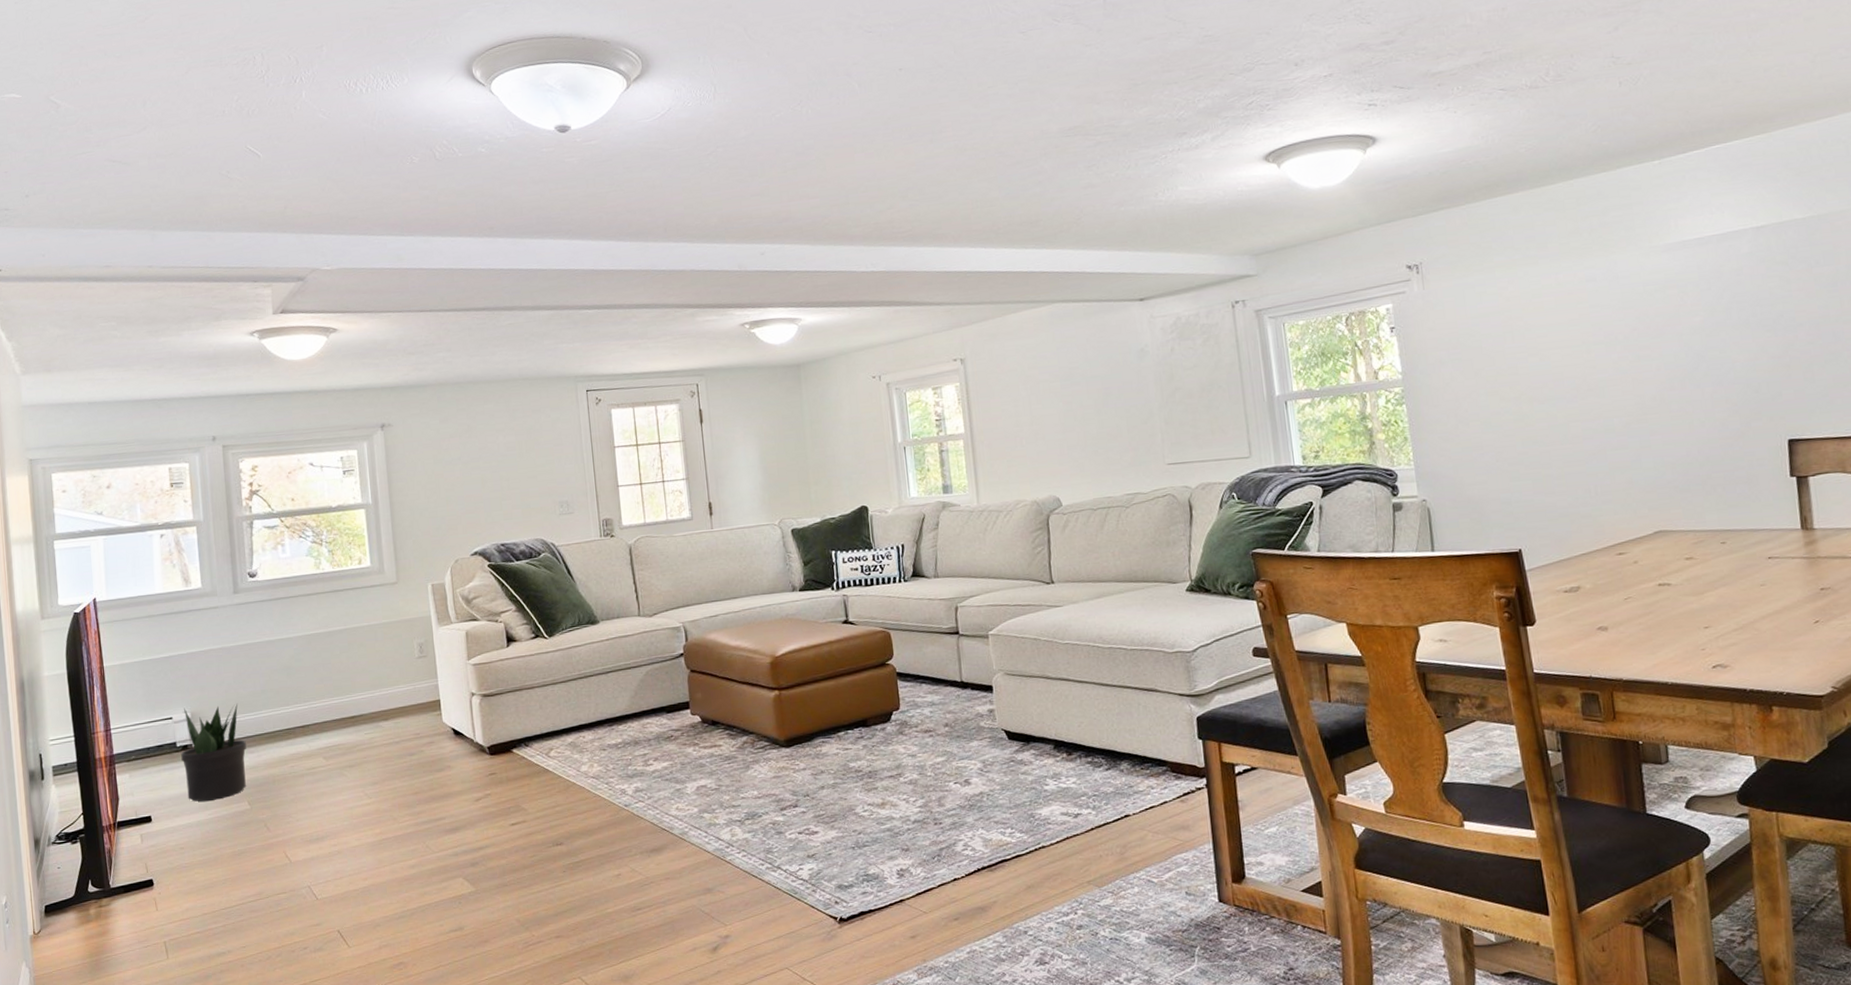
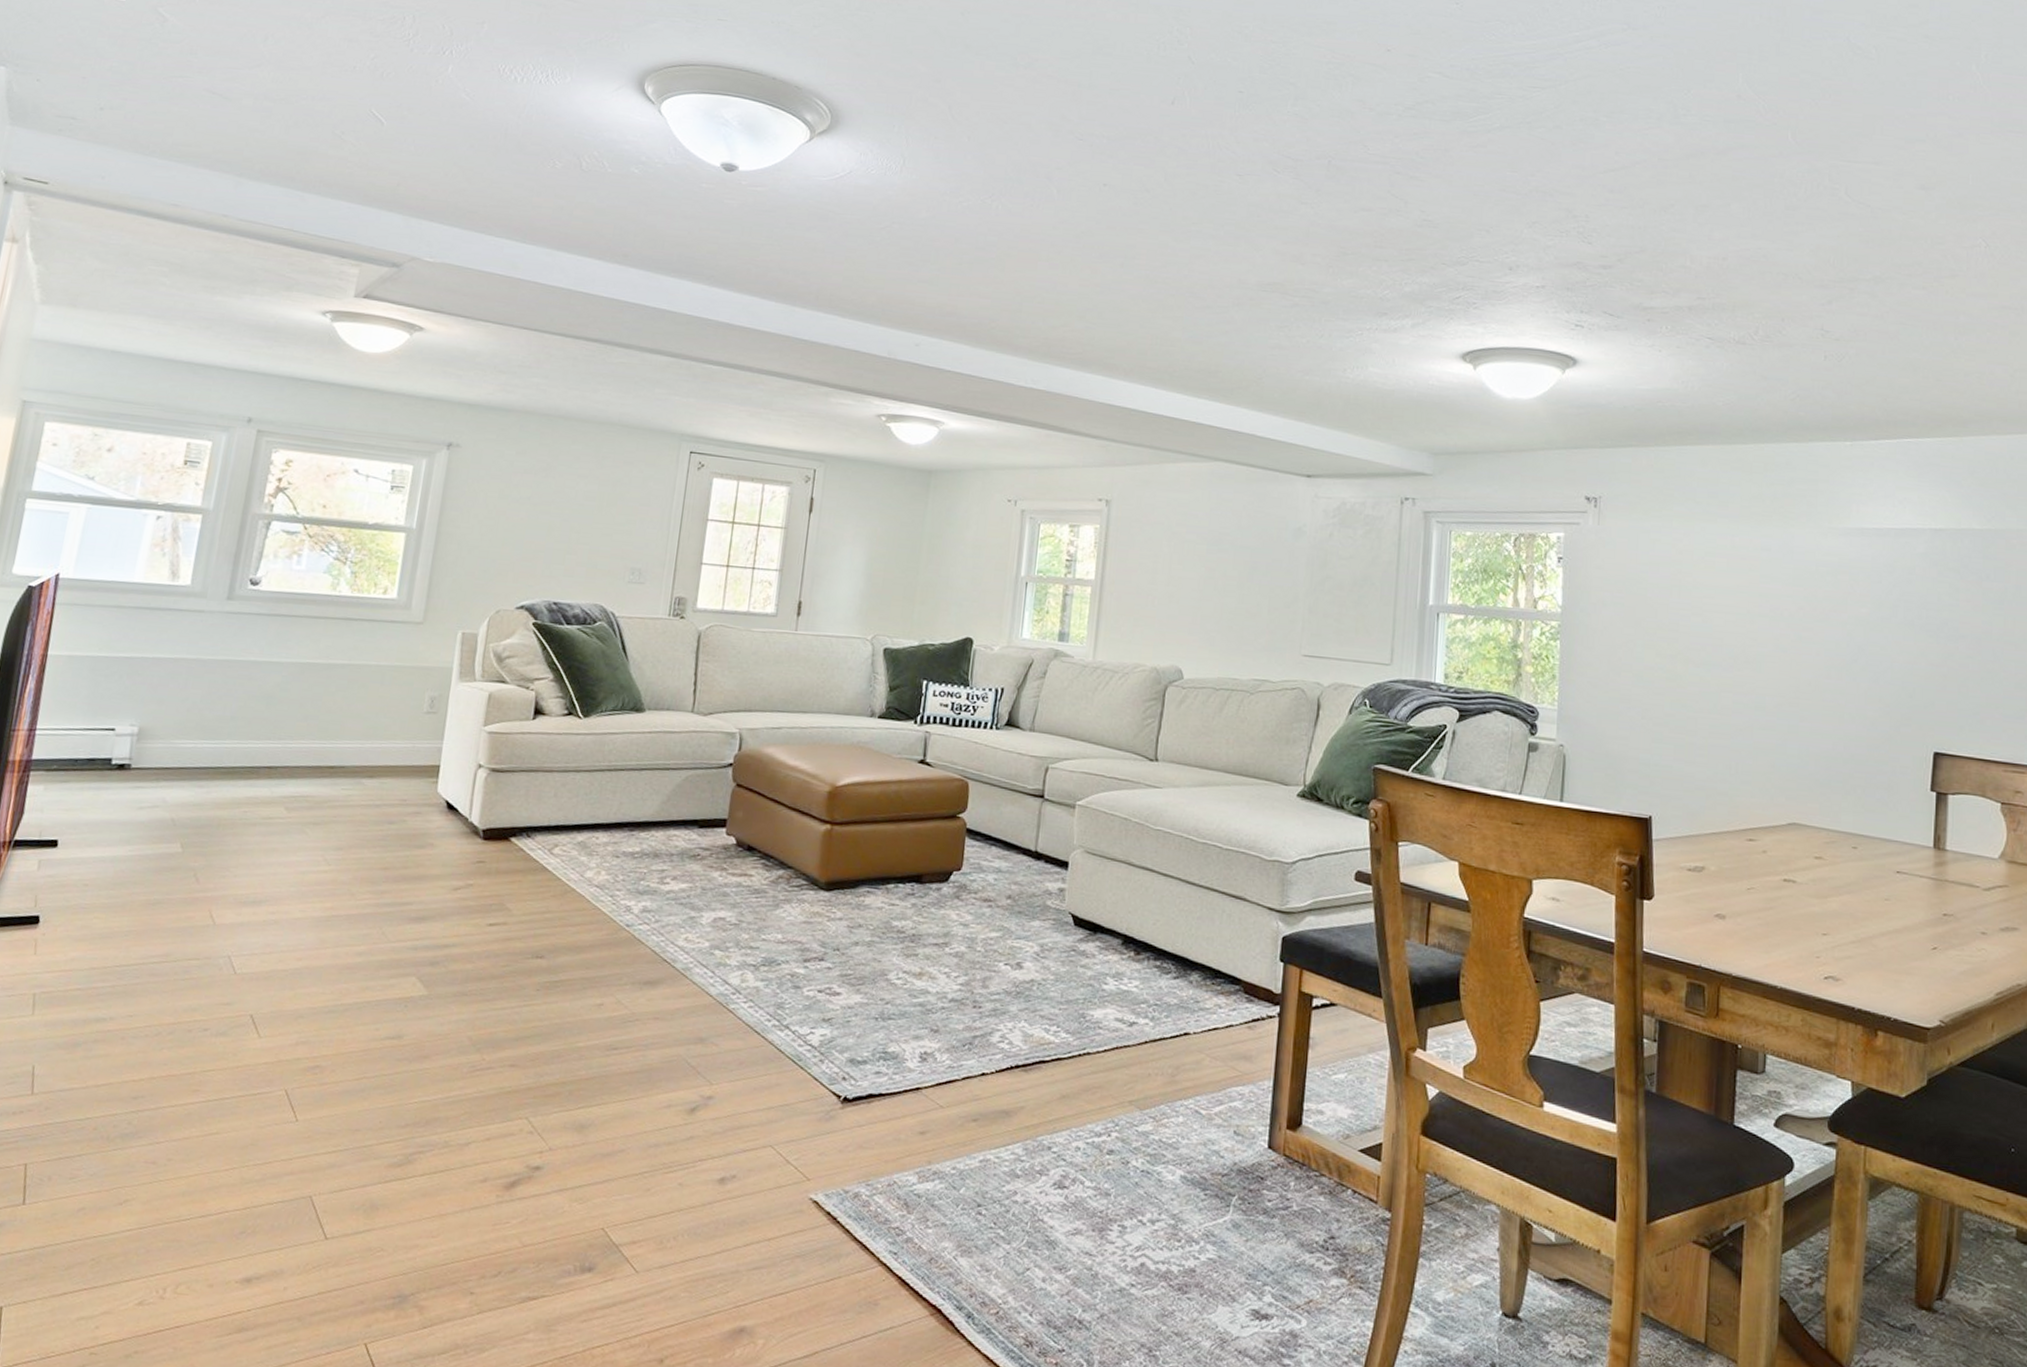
planter: present [181,704,246,802] -> none [109,720,198,835]

